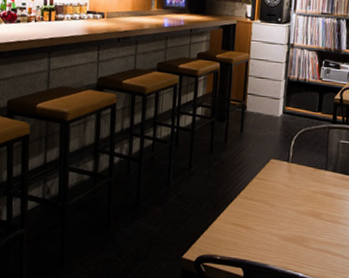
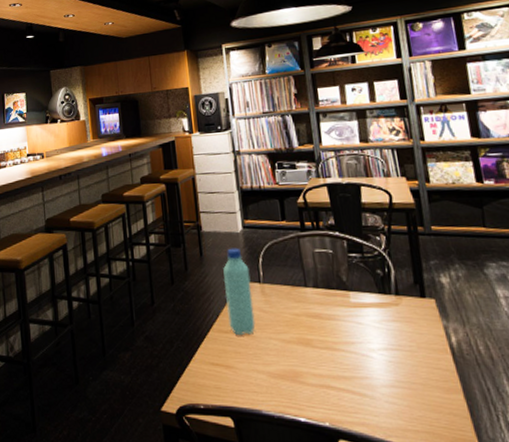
water bottle: none [255,129,282,204] -> present [223,247,256,336]

